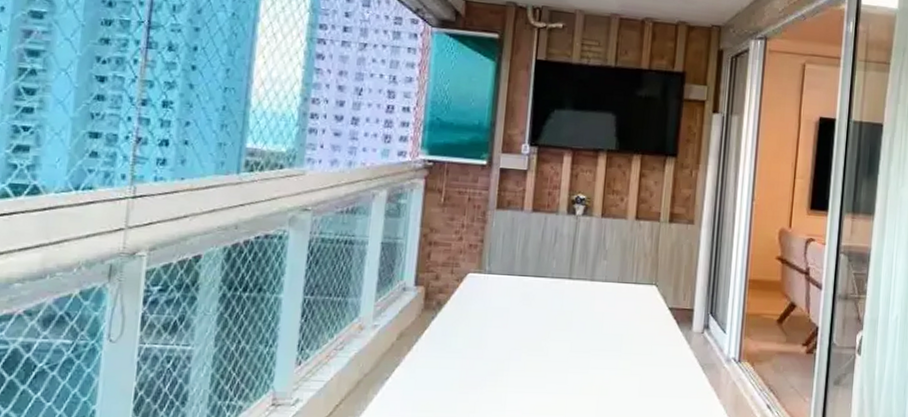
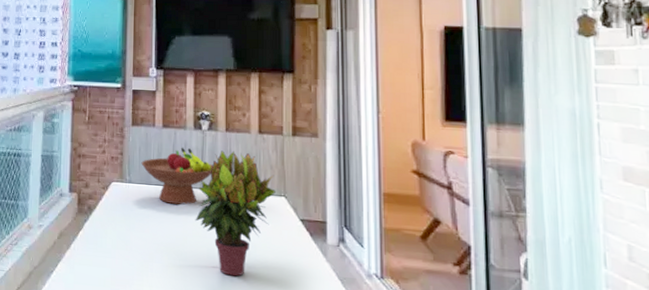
fruit bowl: none [504,233,585,297] -> present [141,147,213,206]
potted plant: none [560,237,647,370] -> present [195,150,276,277]

